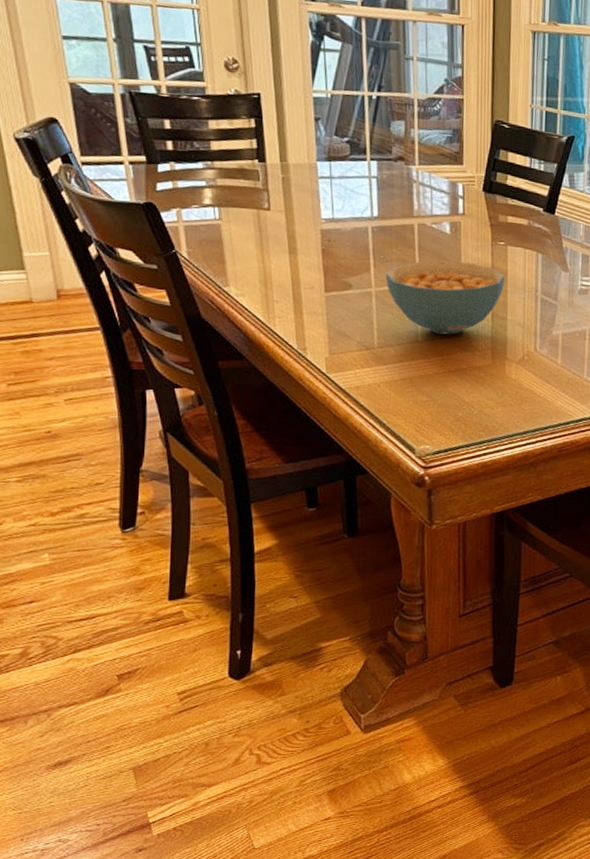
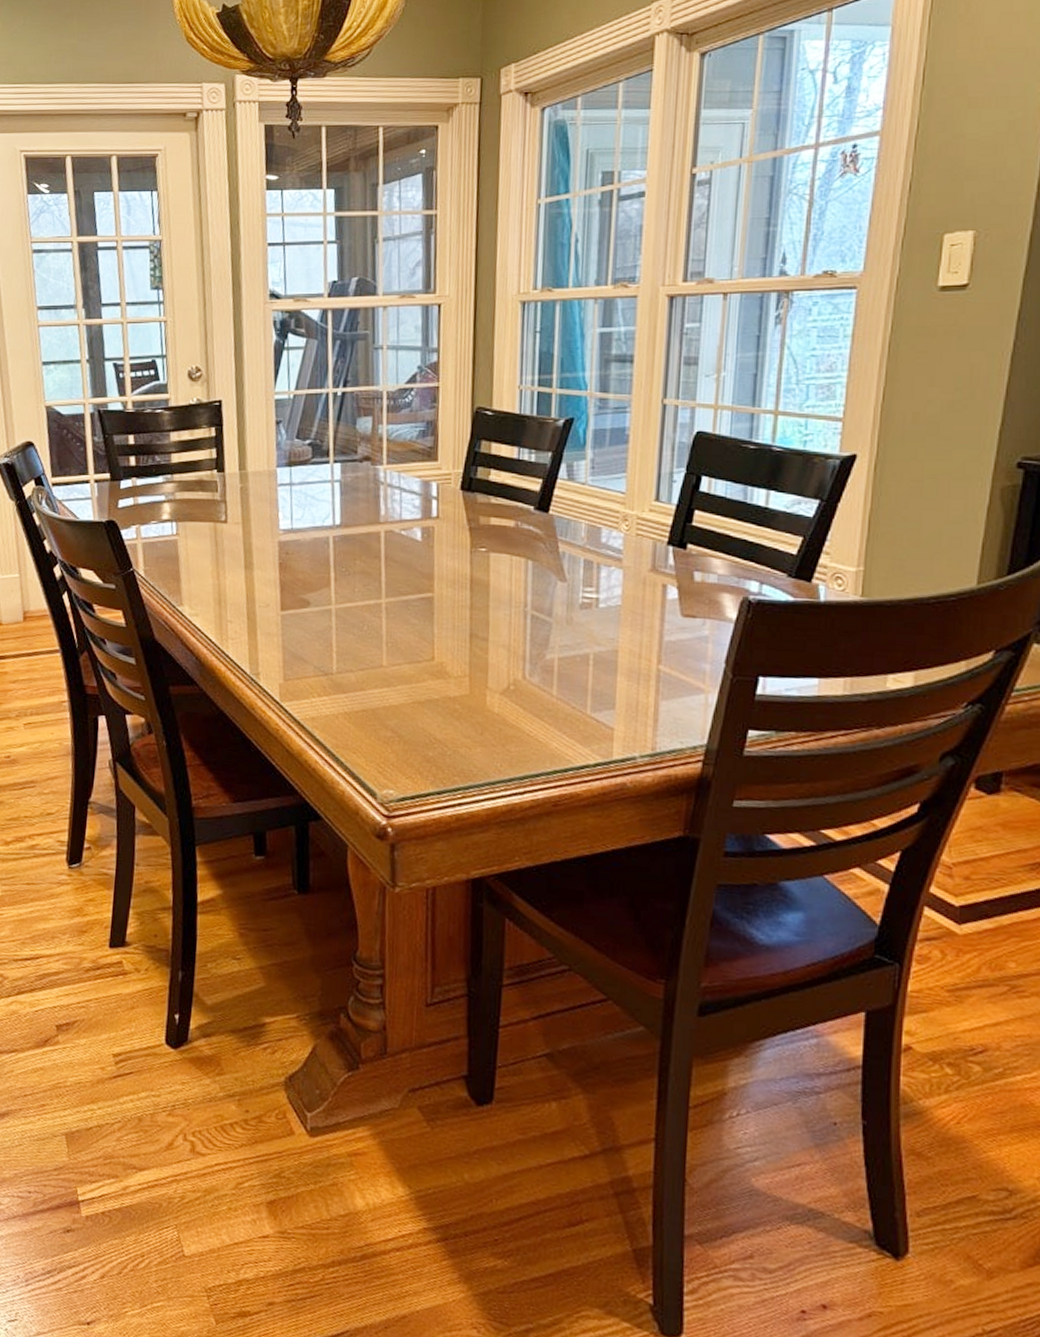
cereal bowl: present [385,260,505,335] -> none [347,572,486,659]

